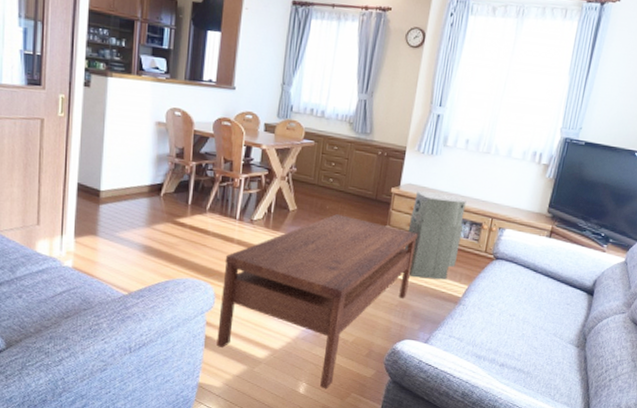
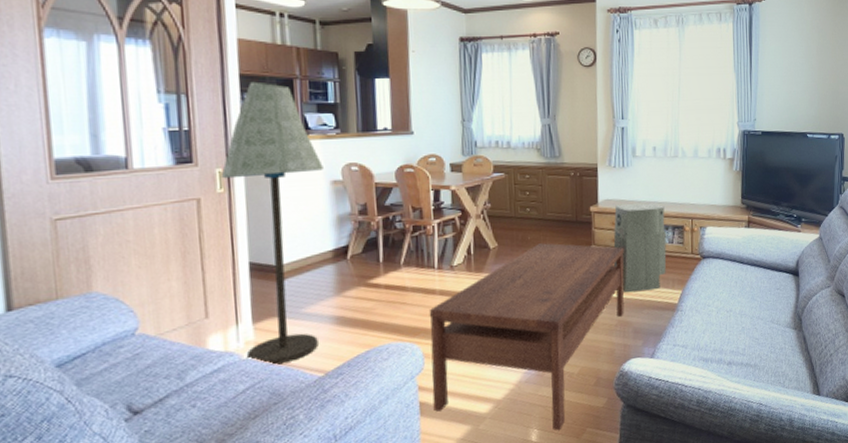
floor lamp: none [63,18,151,277] -> present [221,81,323,366]

